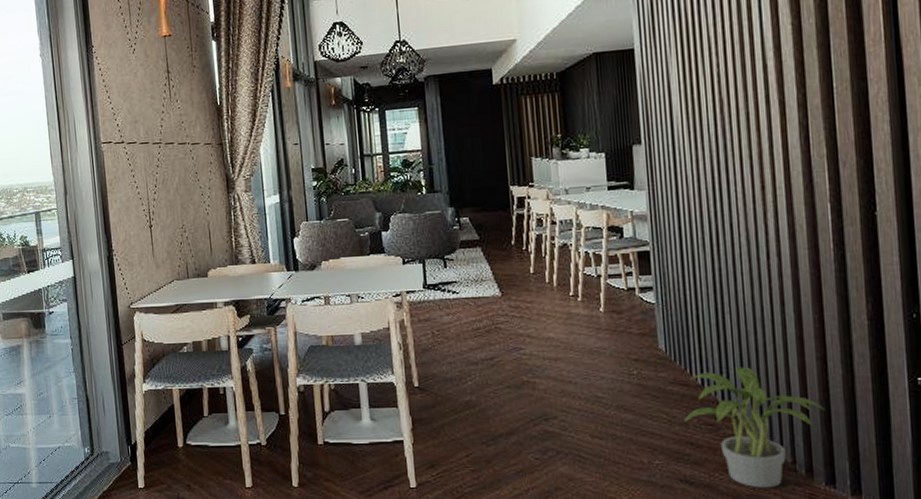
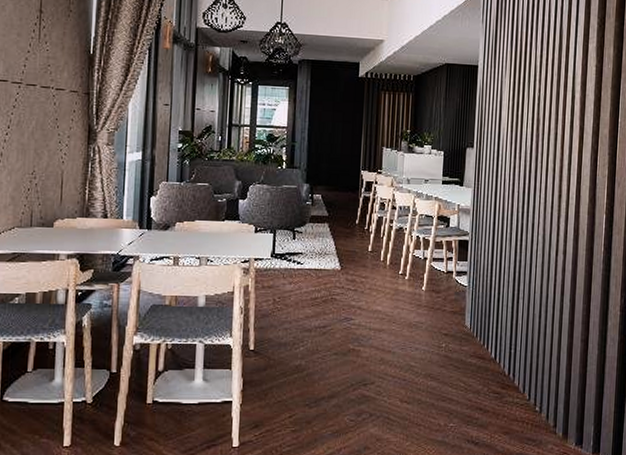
potted plant: present [683,367,826,488] -> none [476,344,583,448]

